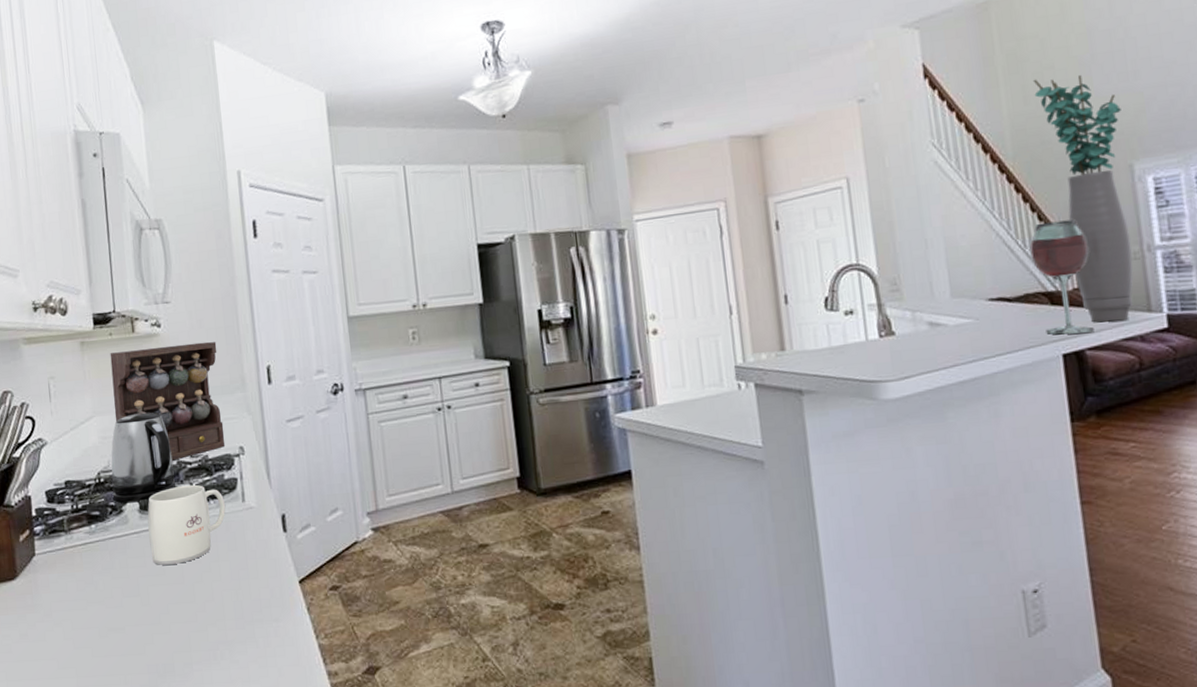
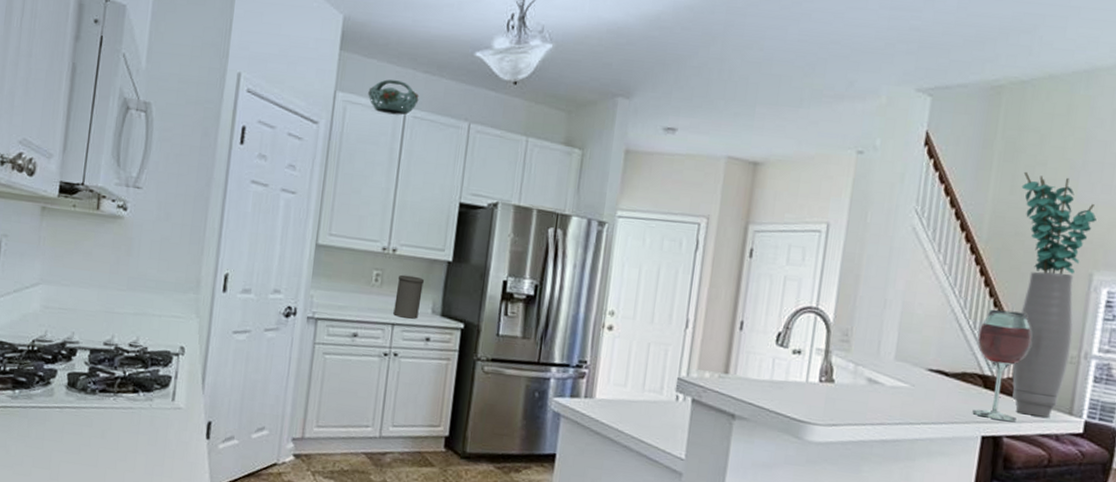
spice rack: present [110,341,225,461] -> none [61,225,180,346]
kettle: present [111,412,175,503] -> none [42,290,112,378]
mug: present [147,484,226,565] -> none [70,371,155,447]
decorative basket: none [364,141,415,176] -> present [368,79,419,115]
canister: none [435,325,463,370] -> present [393,274,424,320]

